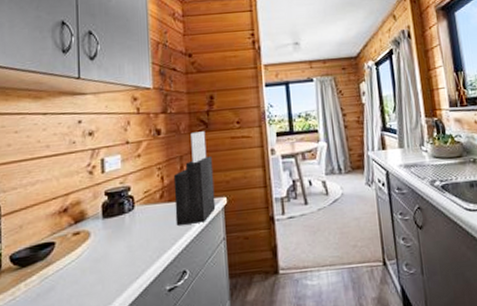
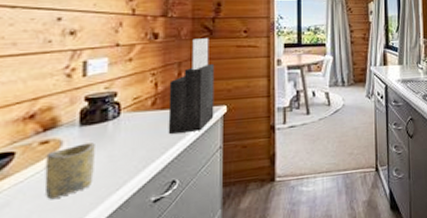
cup: none [78,234,117,285] -> present [44,142,95,199]

